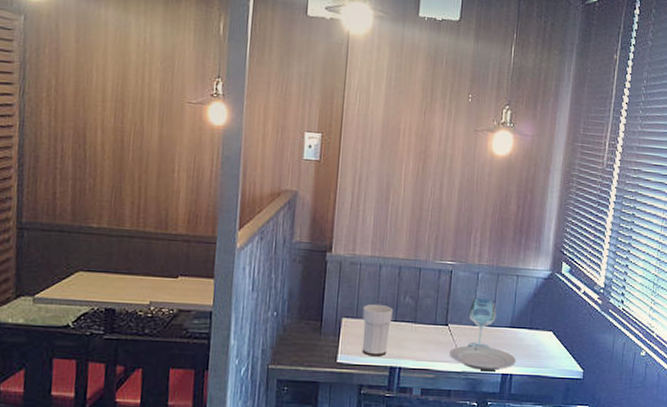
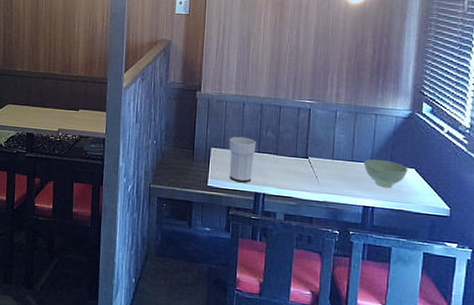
plate: present [449,345,516,371] -> none [310,177,377,203]
wine glass: present [467,297,497,348] -> none [327,133,356,181]
bowl: none [503,323,547,354] -> present [363,159,409,188]

